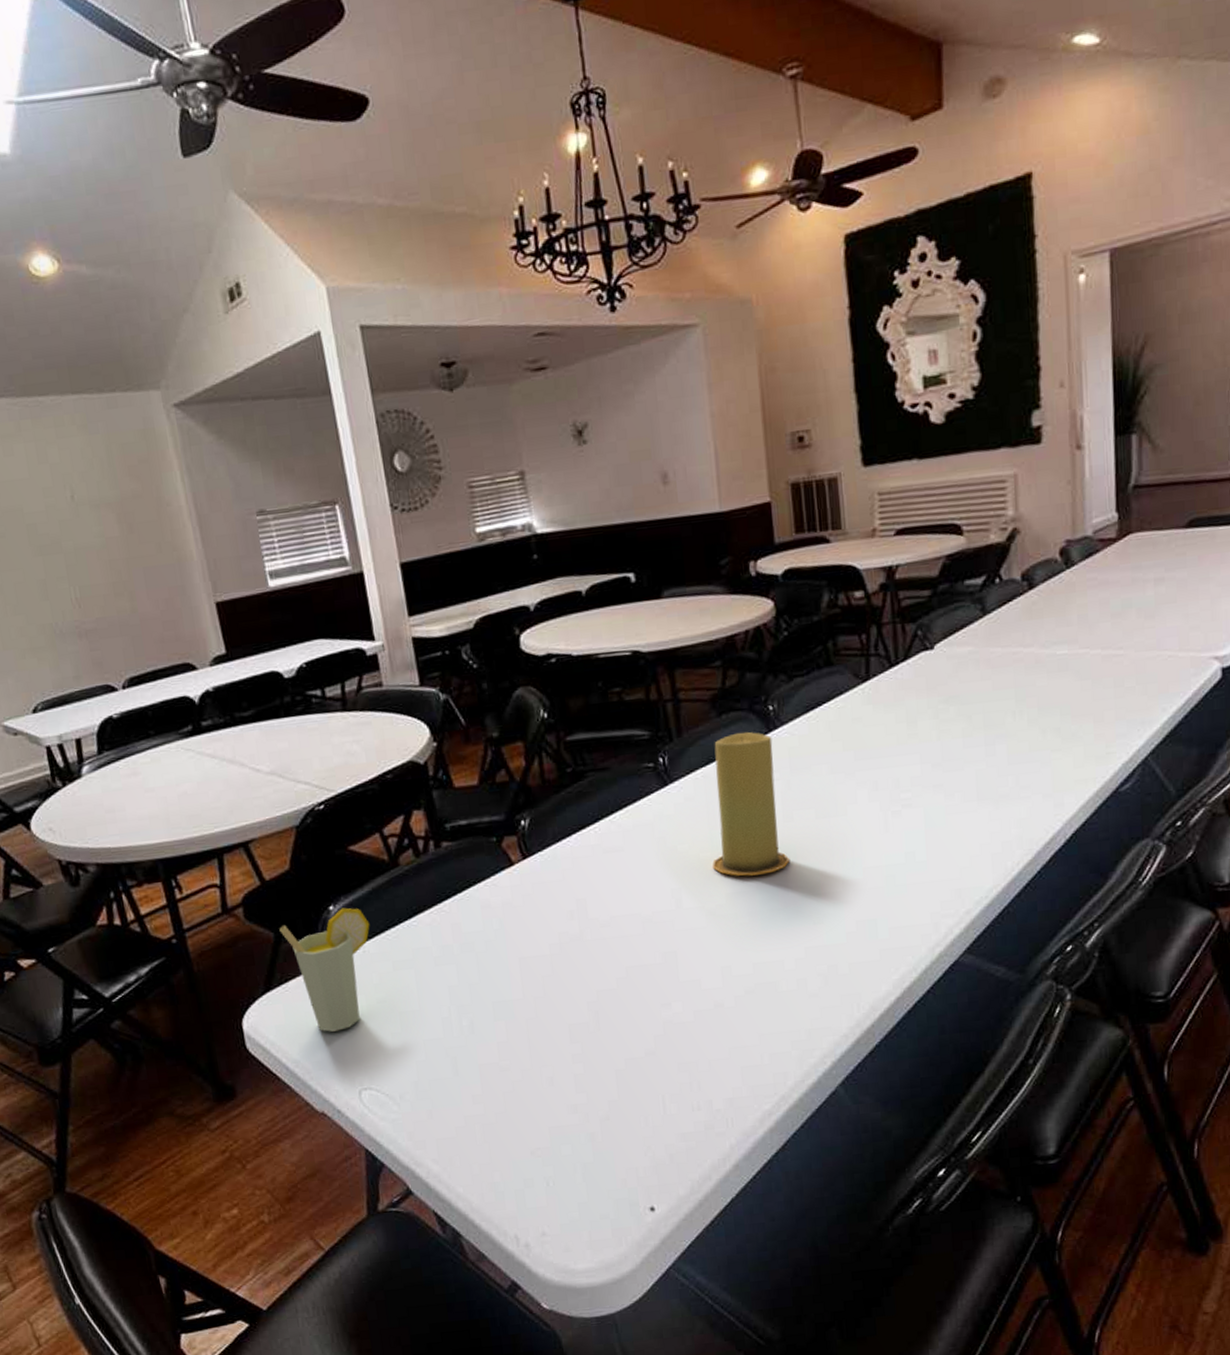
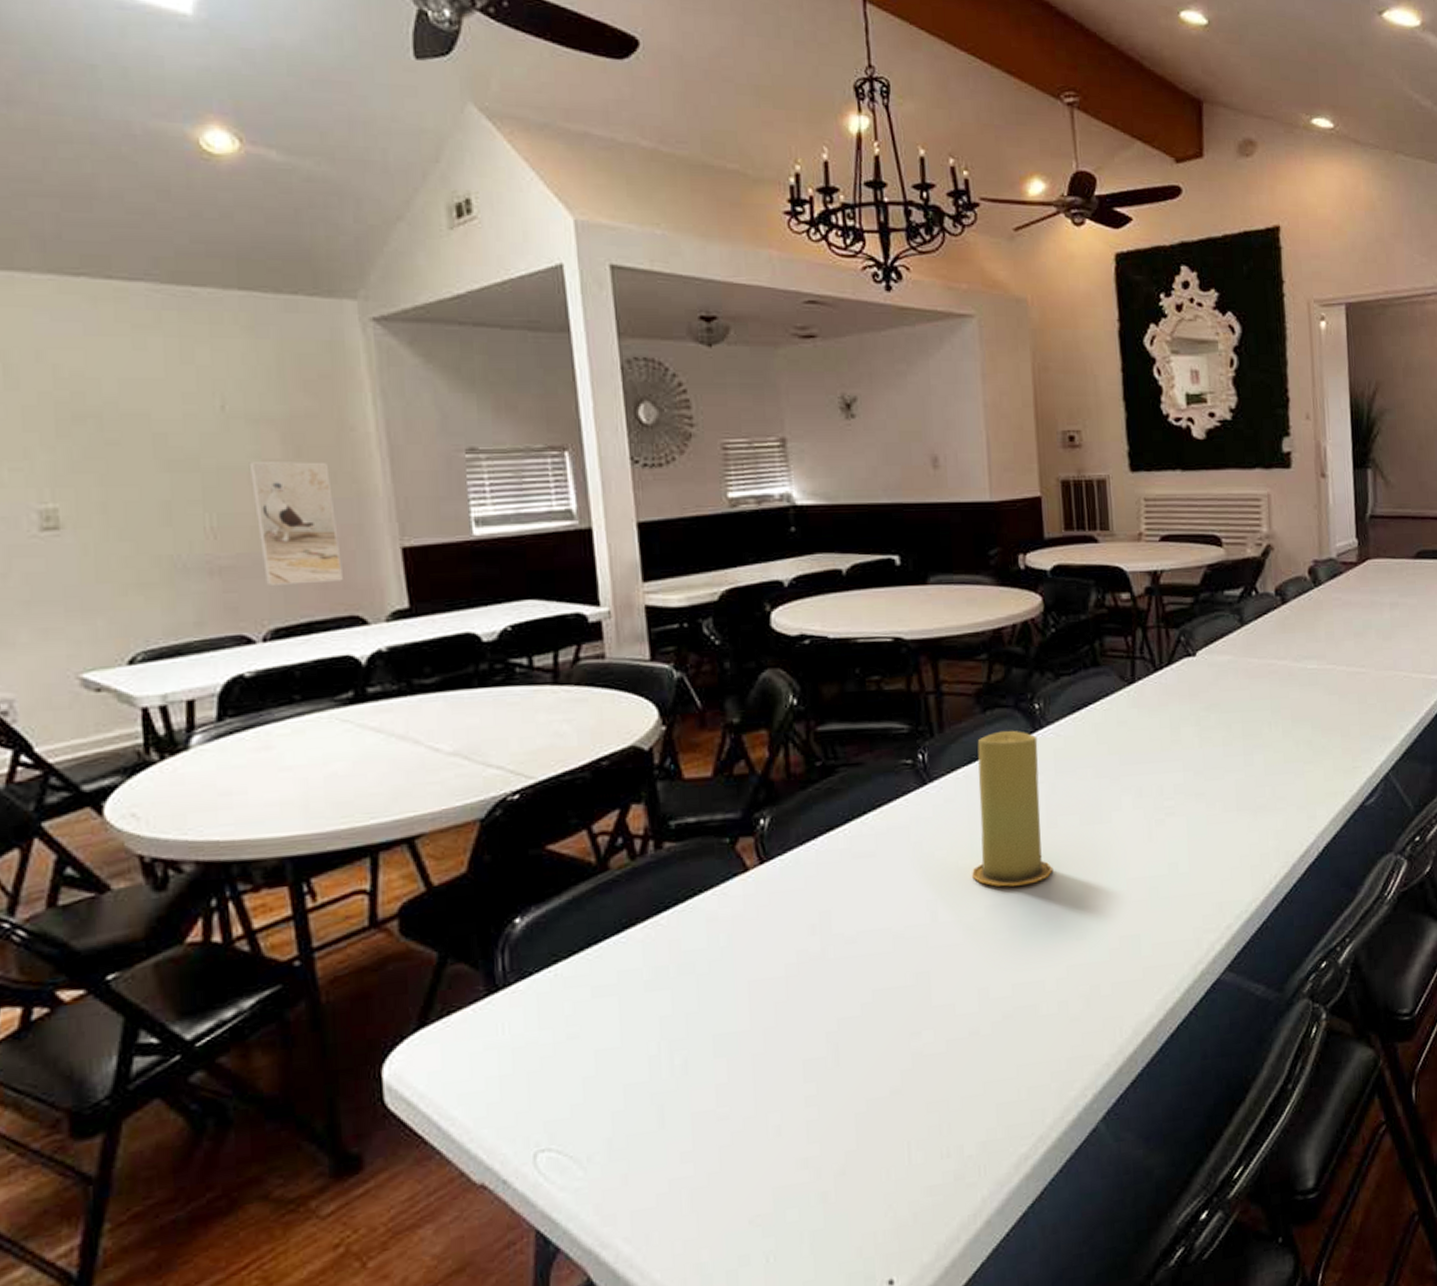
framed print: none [96,536,175,643] -> present [248,462,343,585]
cup: present [279,908,370,1032] -> none [446,920,566,1078]

